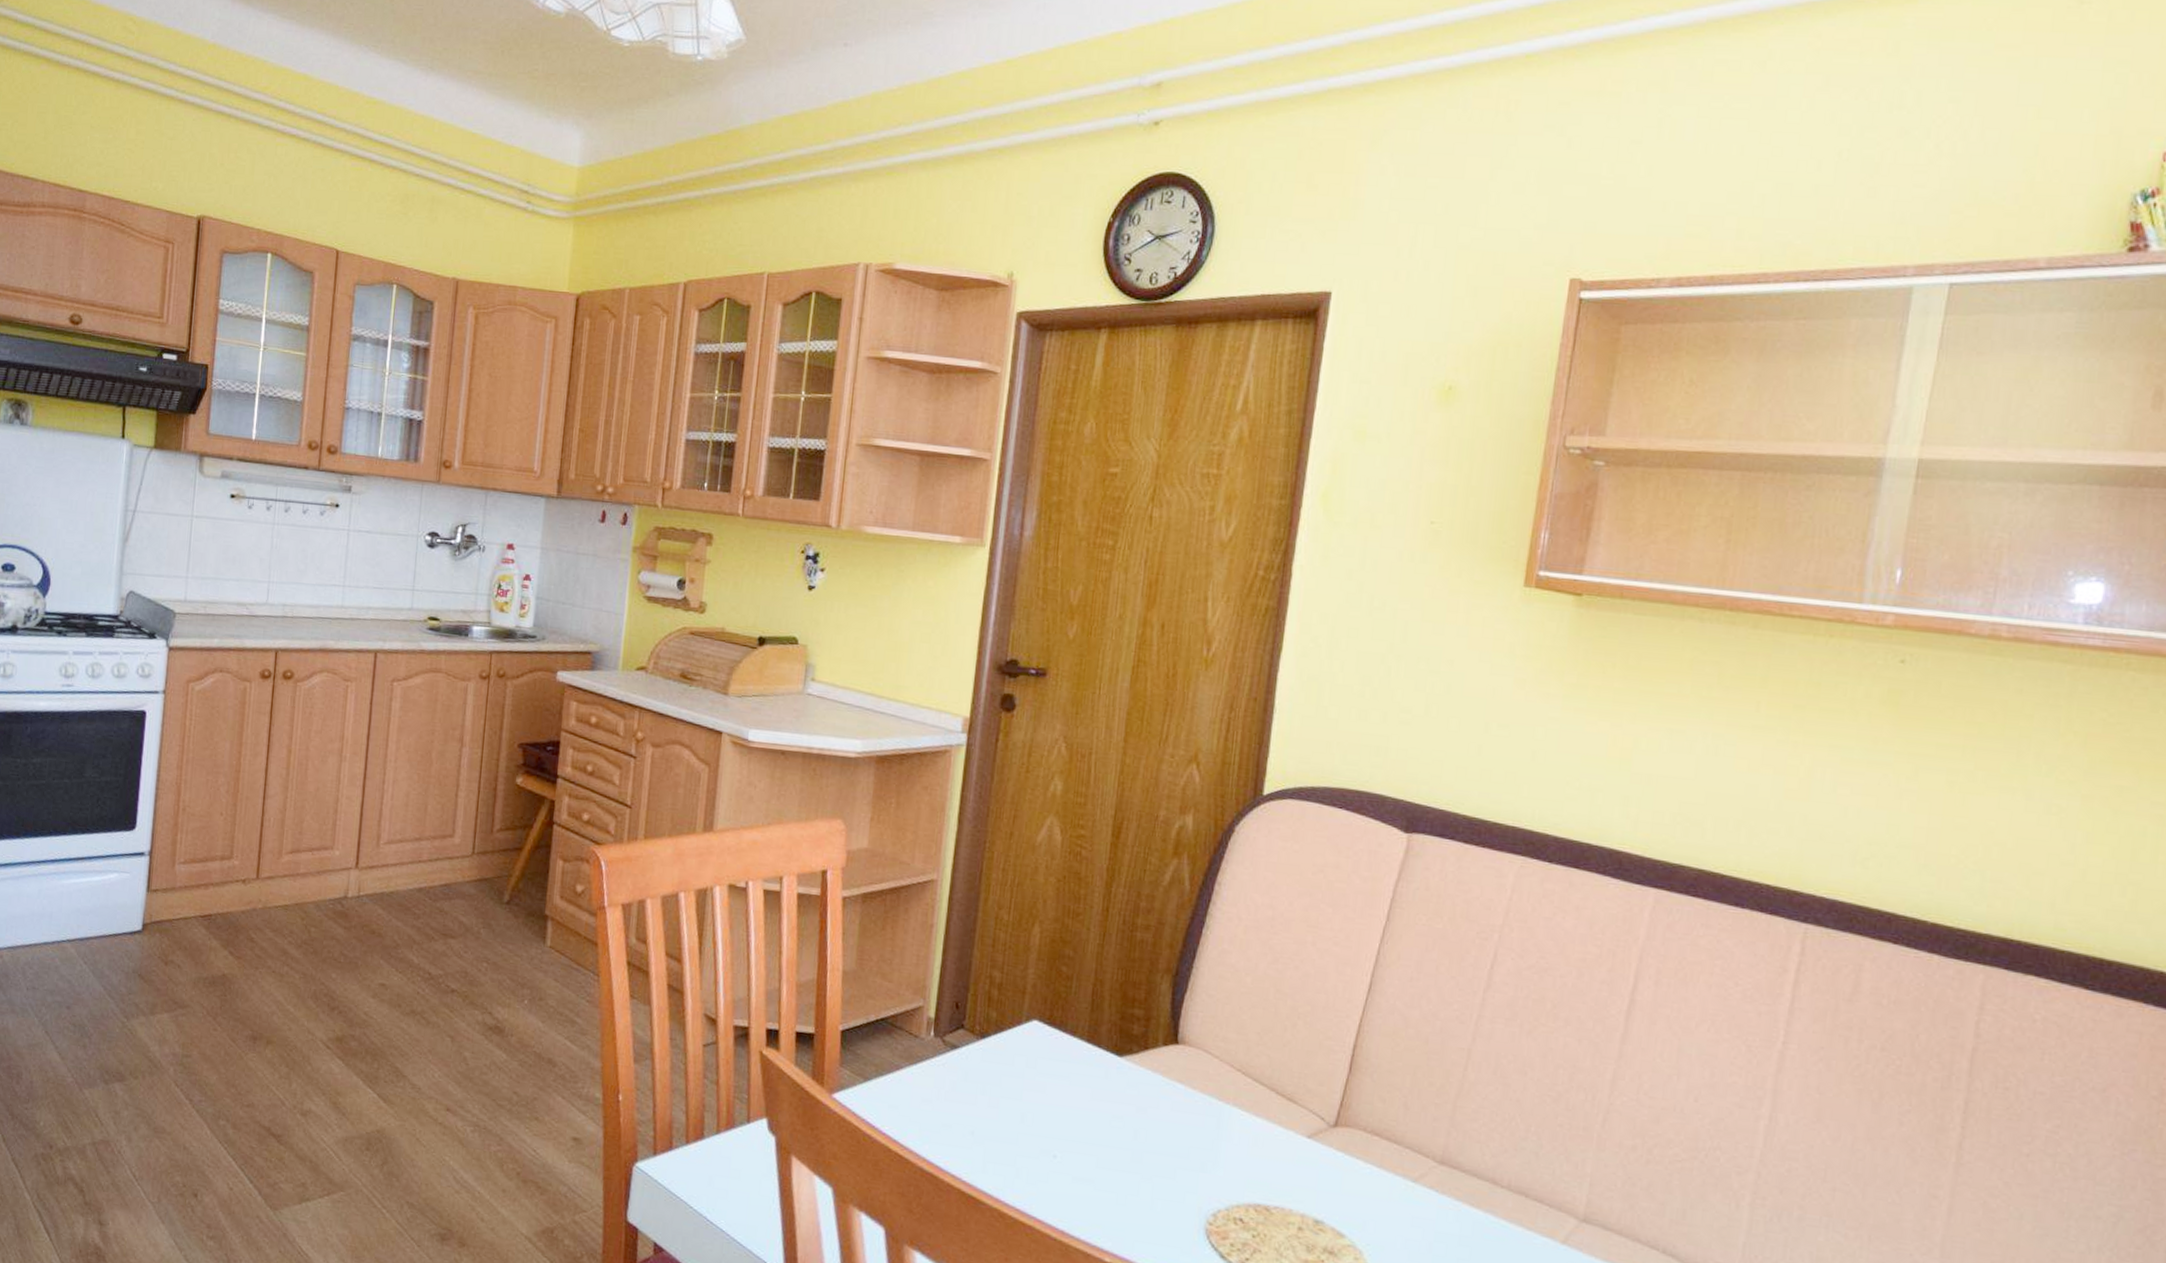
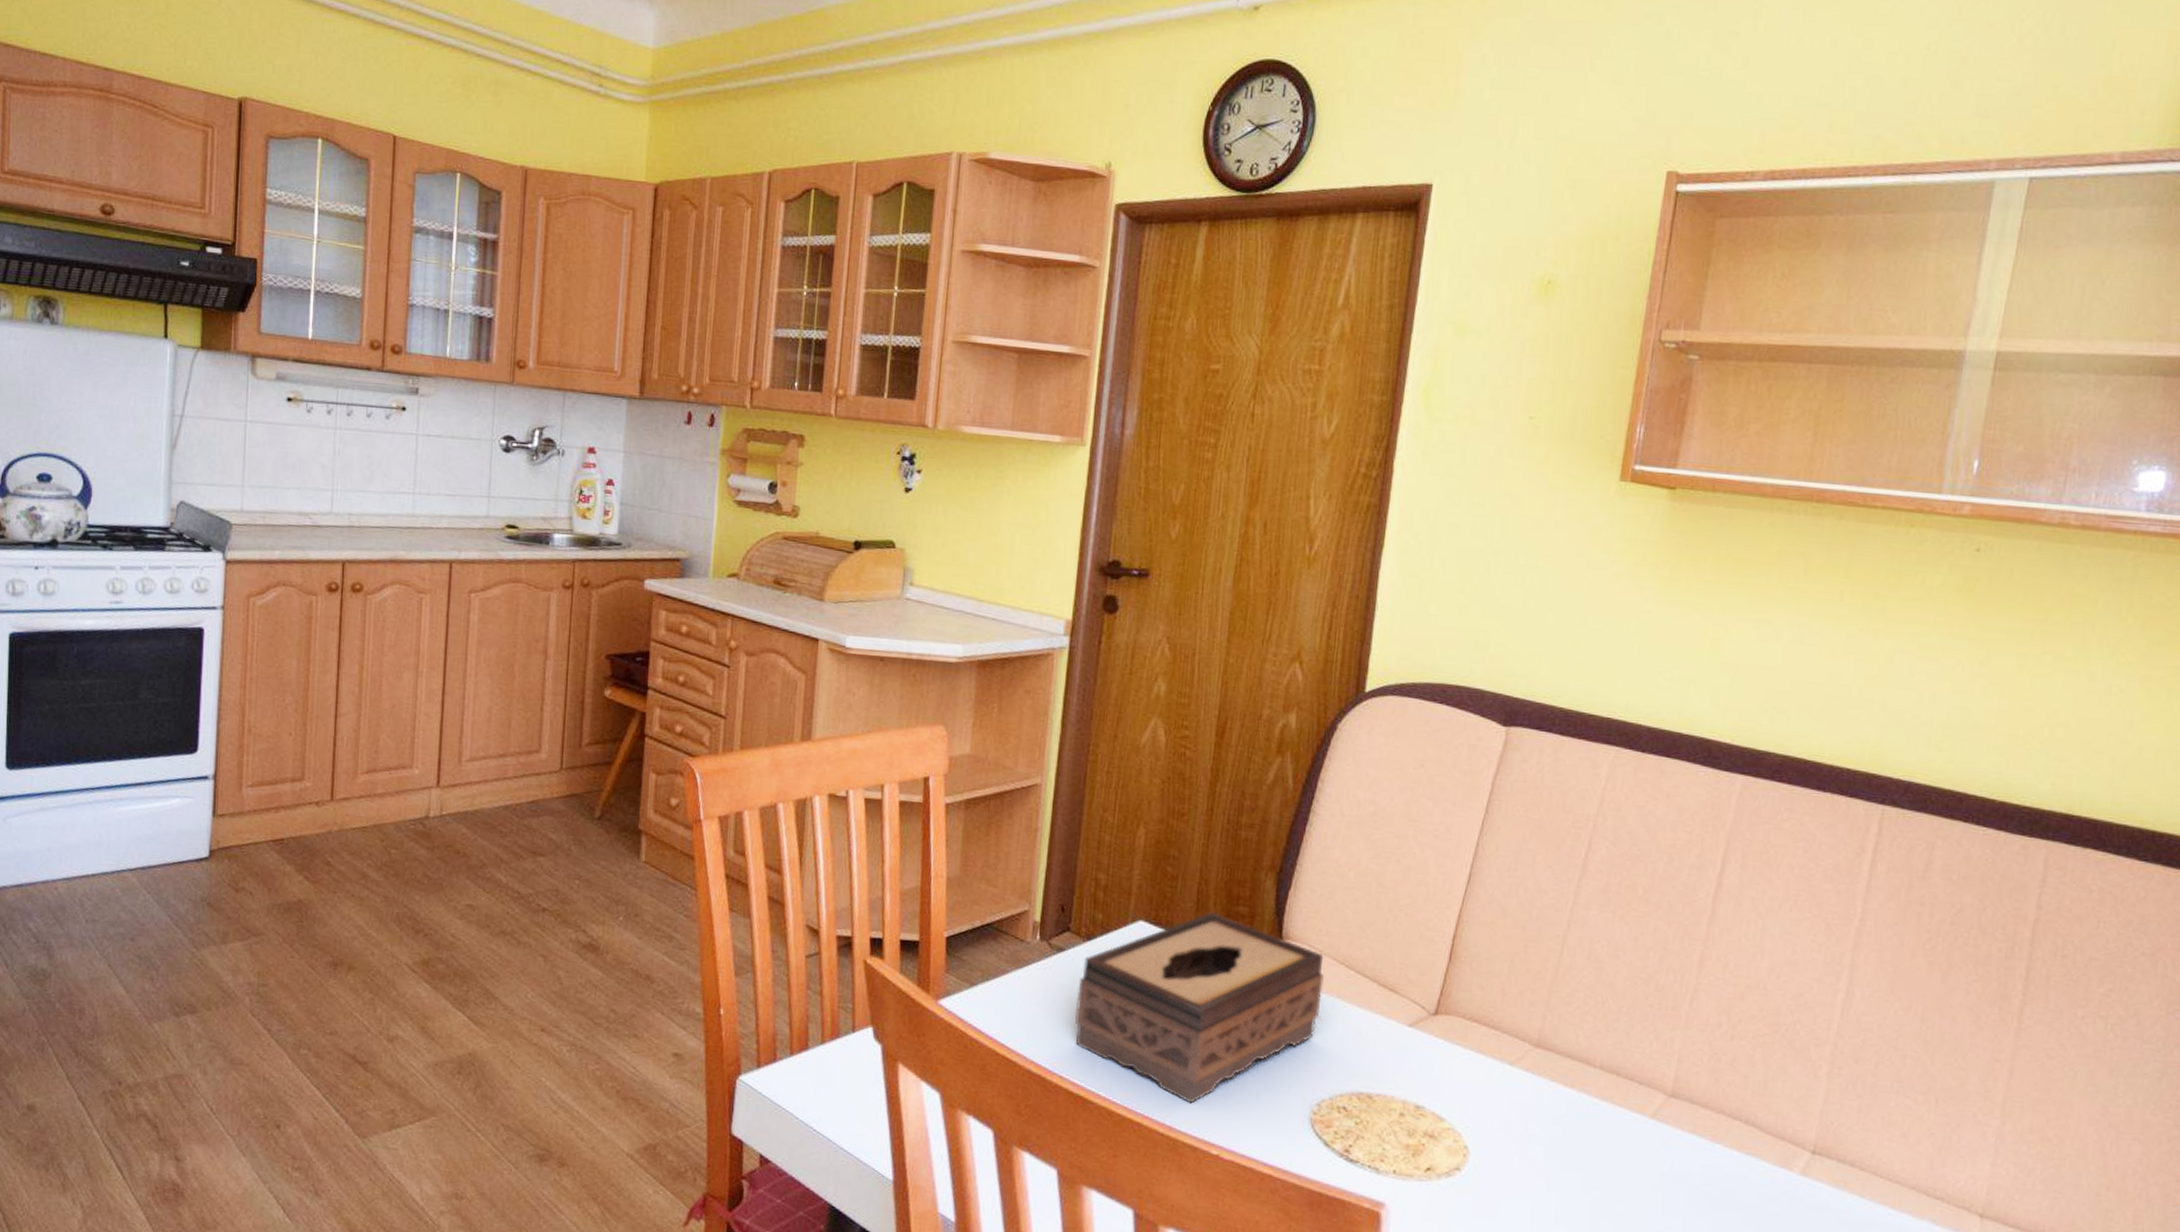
tissue box: none [968,1013,1222,1209] -> present [1075,911,1325,1104]

